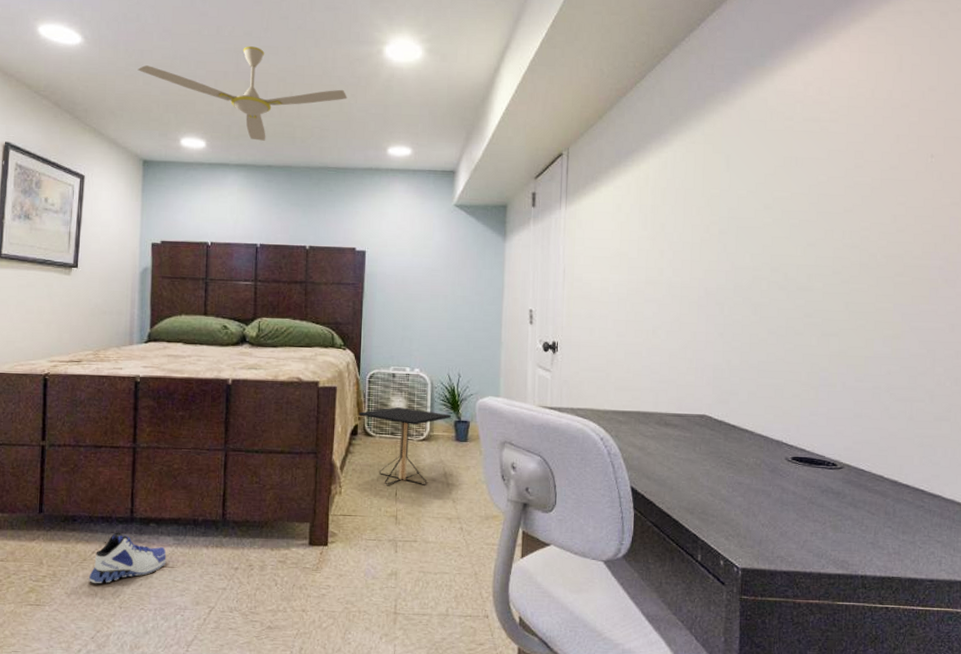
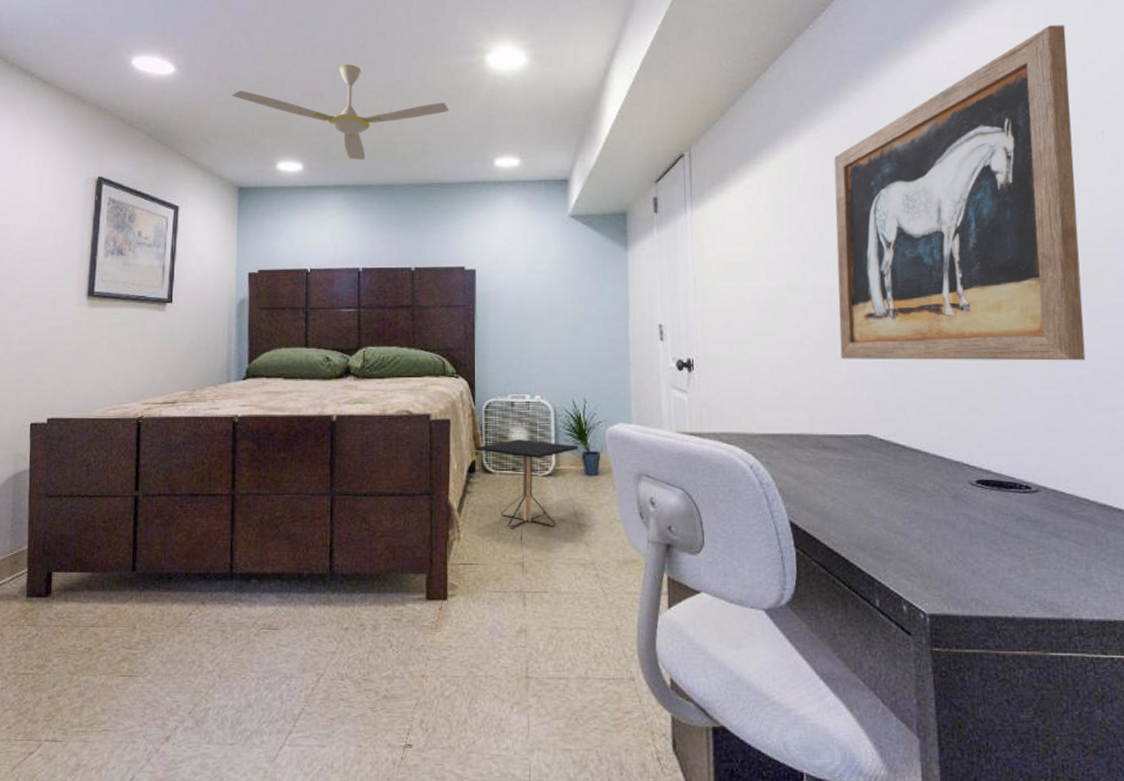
sneaker: present [89,532,167,583] -> none [186,590,270,649]
wall art: none [687,53,912,358] -> present [833,25,1086,361]

